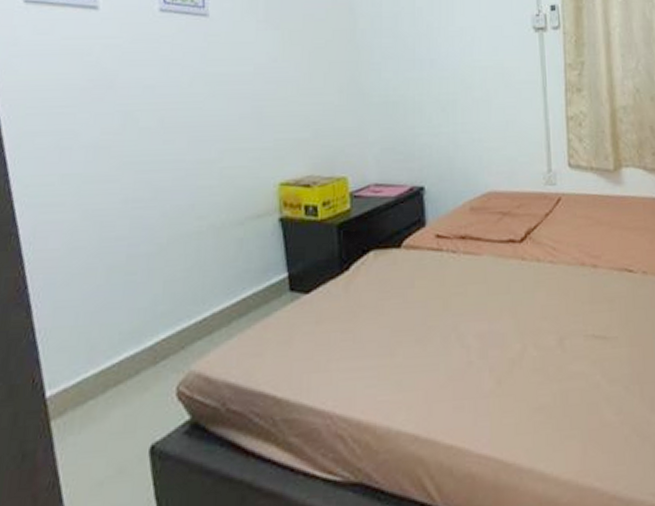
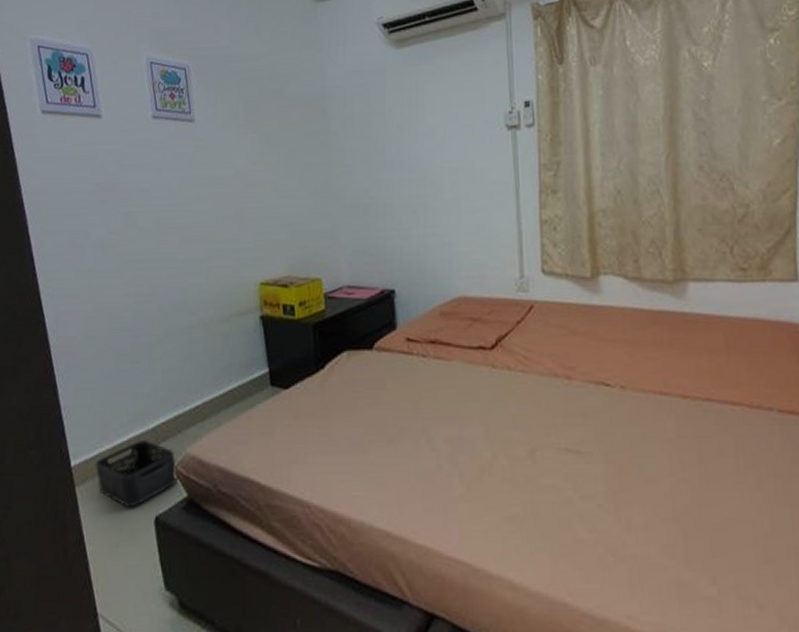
storage bin: none [76,360,180,439] -> present [95,440,179,508]

